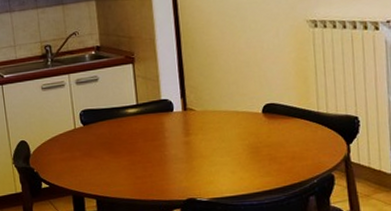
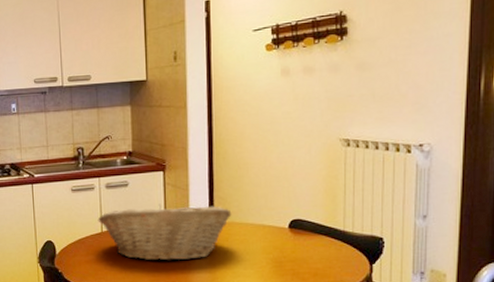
fruit basket: none [70,95,204,155] -> present [97,203,232,261]

